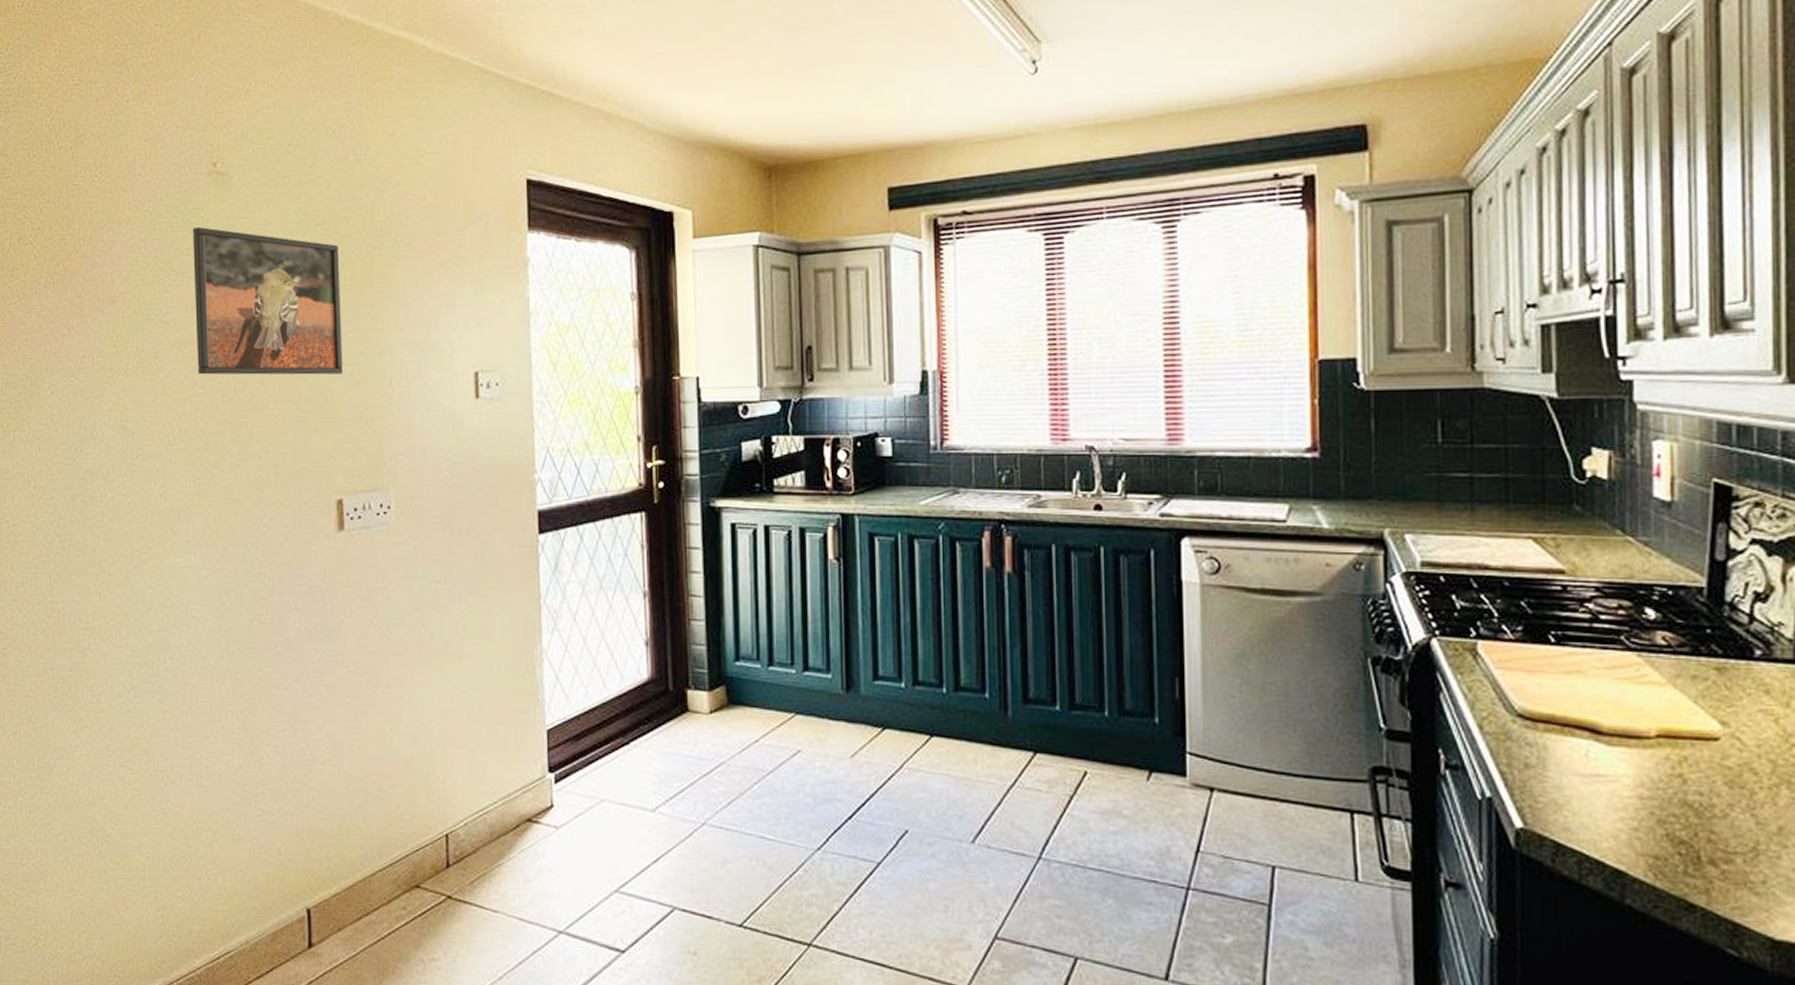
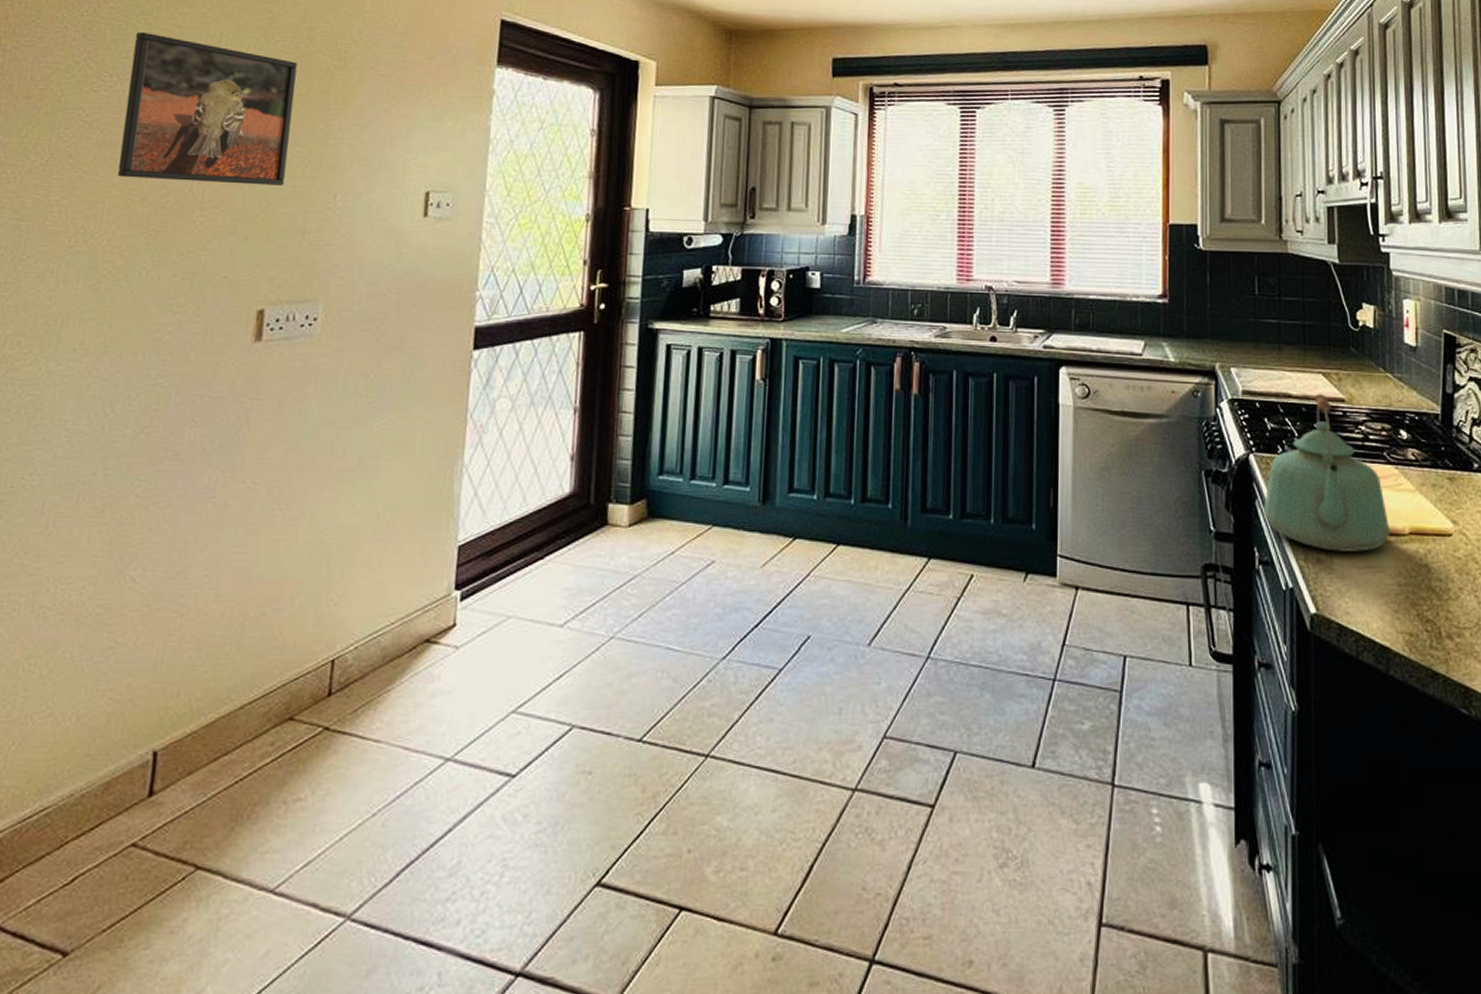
kettle: none [1450,563,1629,759] -> present [1263,393,1391,553]

